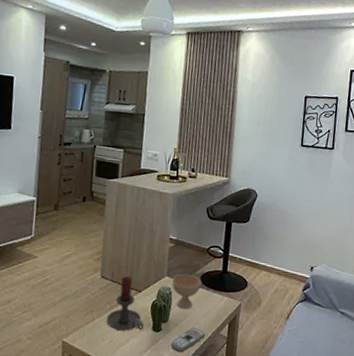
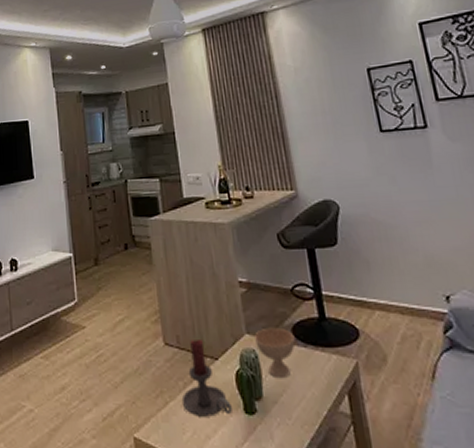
remote control: present [171,327,206,353] -> none [274,404,320,444]

